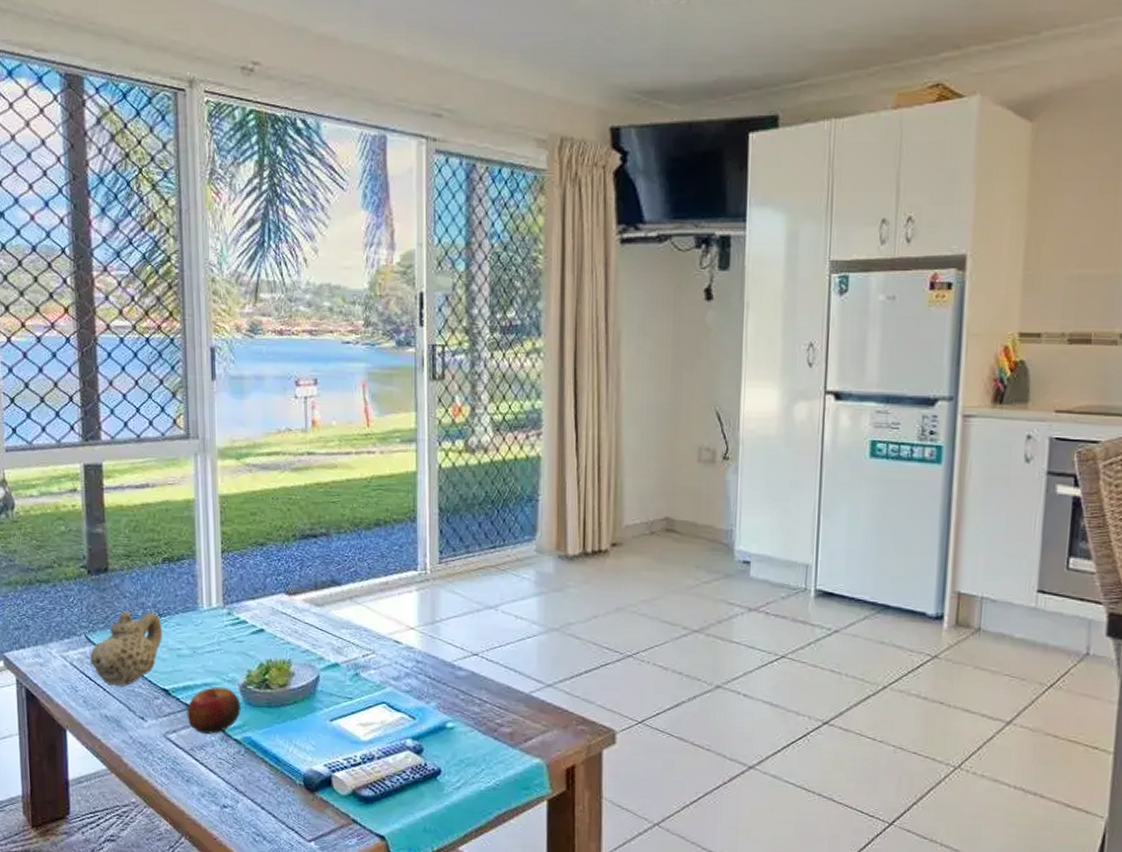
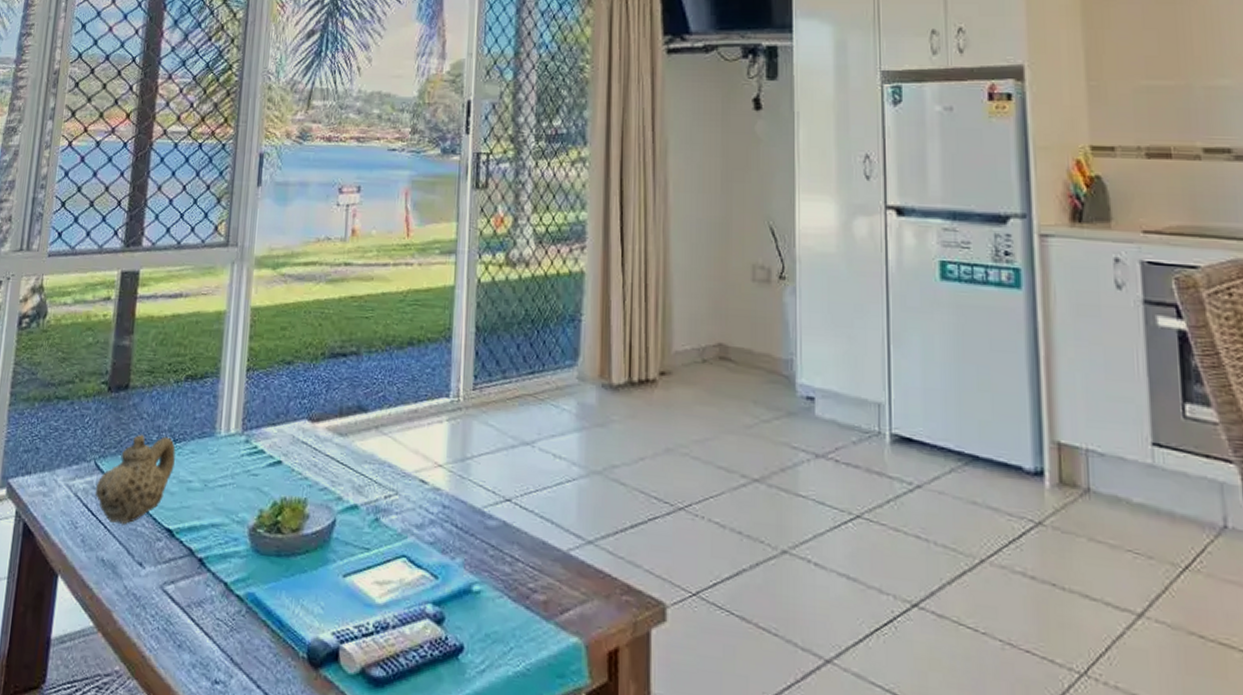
apple: present [187,687,241,734] -> none [188,528,248,587]

